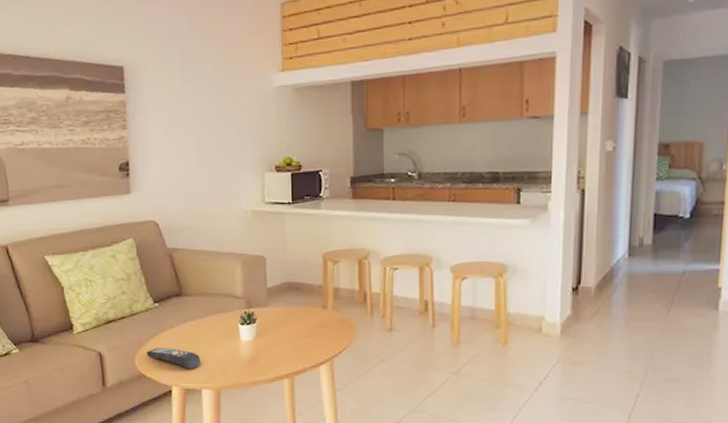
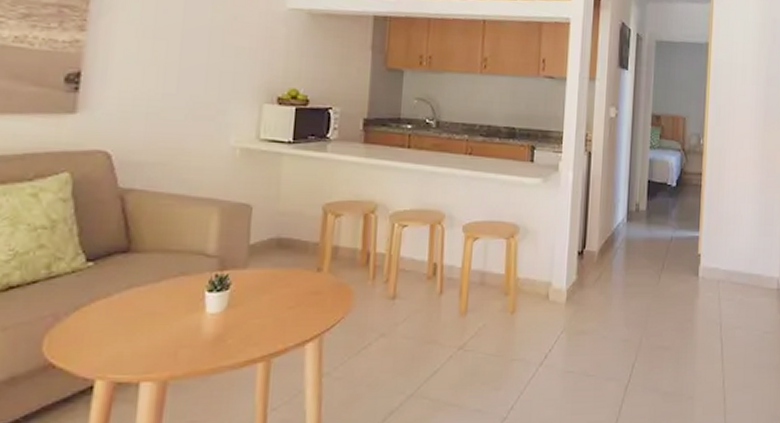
remote control: present [146,348,201,370] -> none [62,324,145,355]

